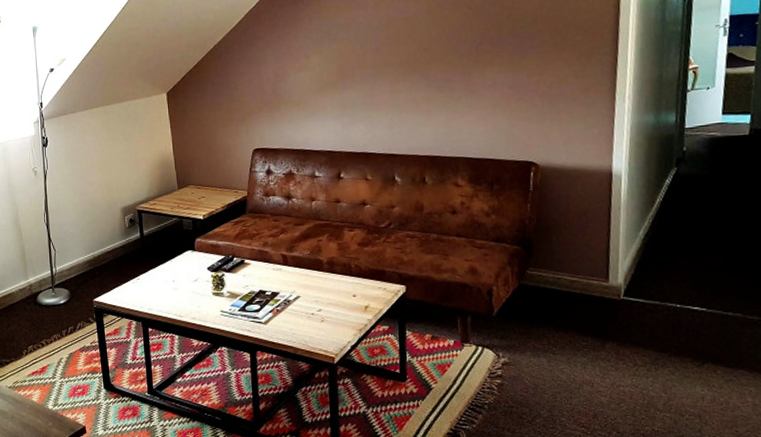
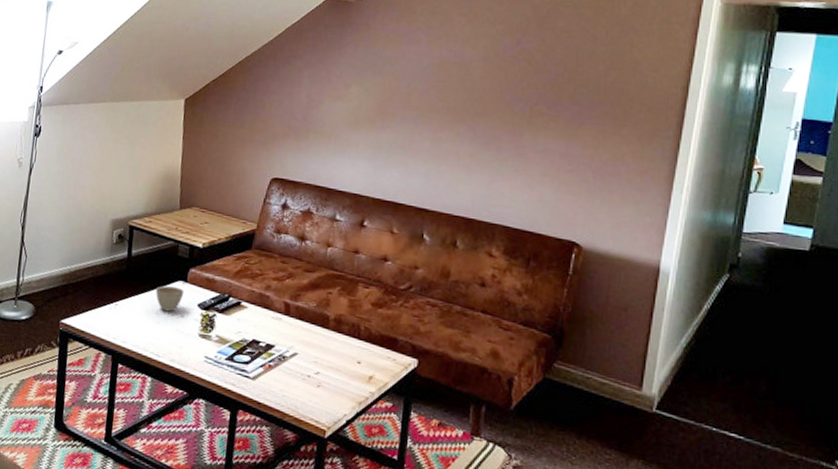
cup: none [170,256,194,278] -> present [156,286,185,312]

